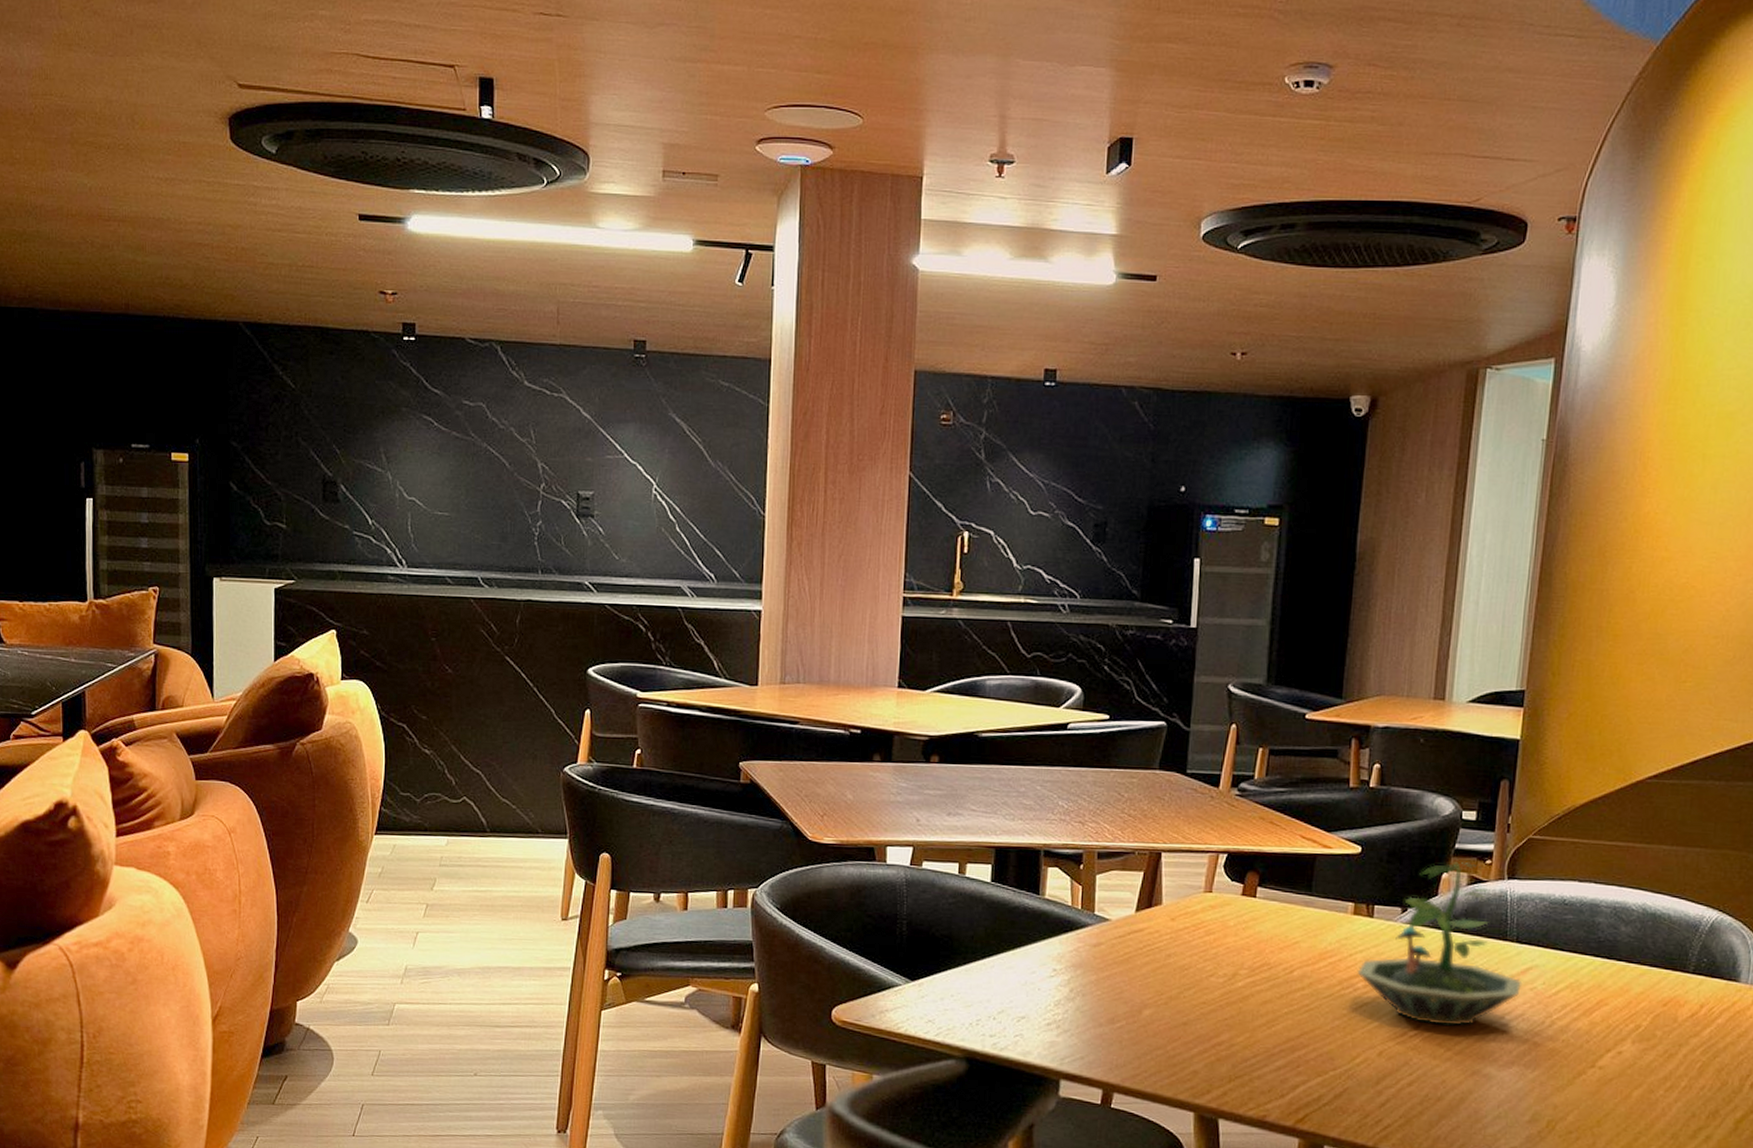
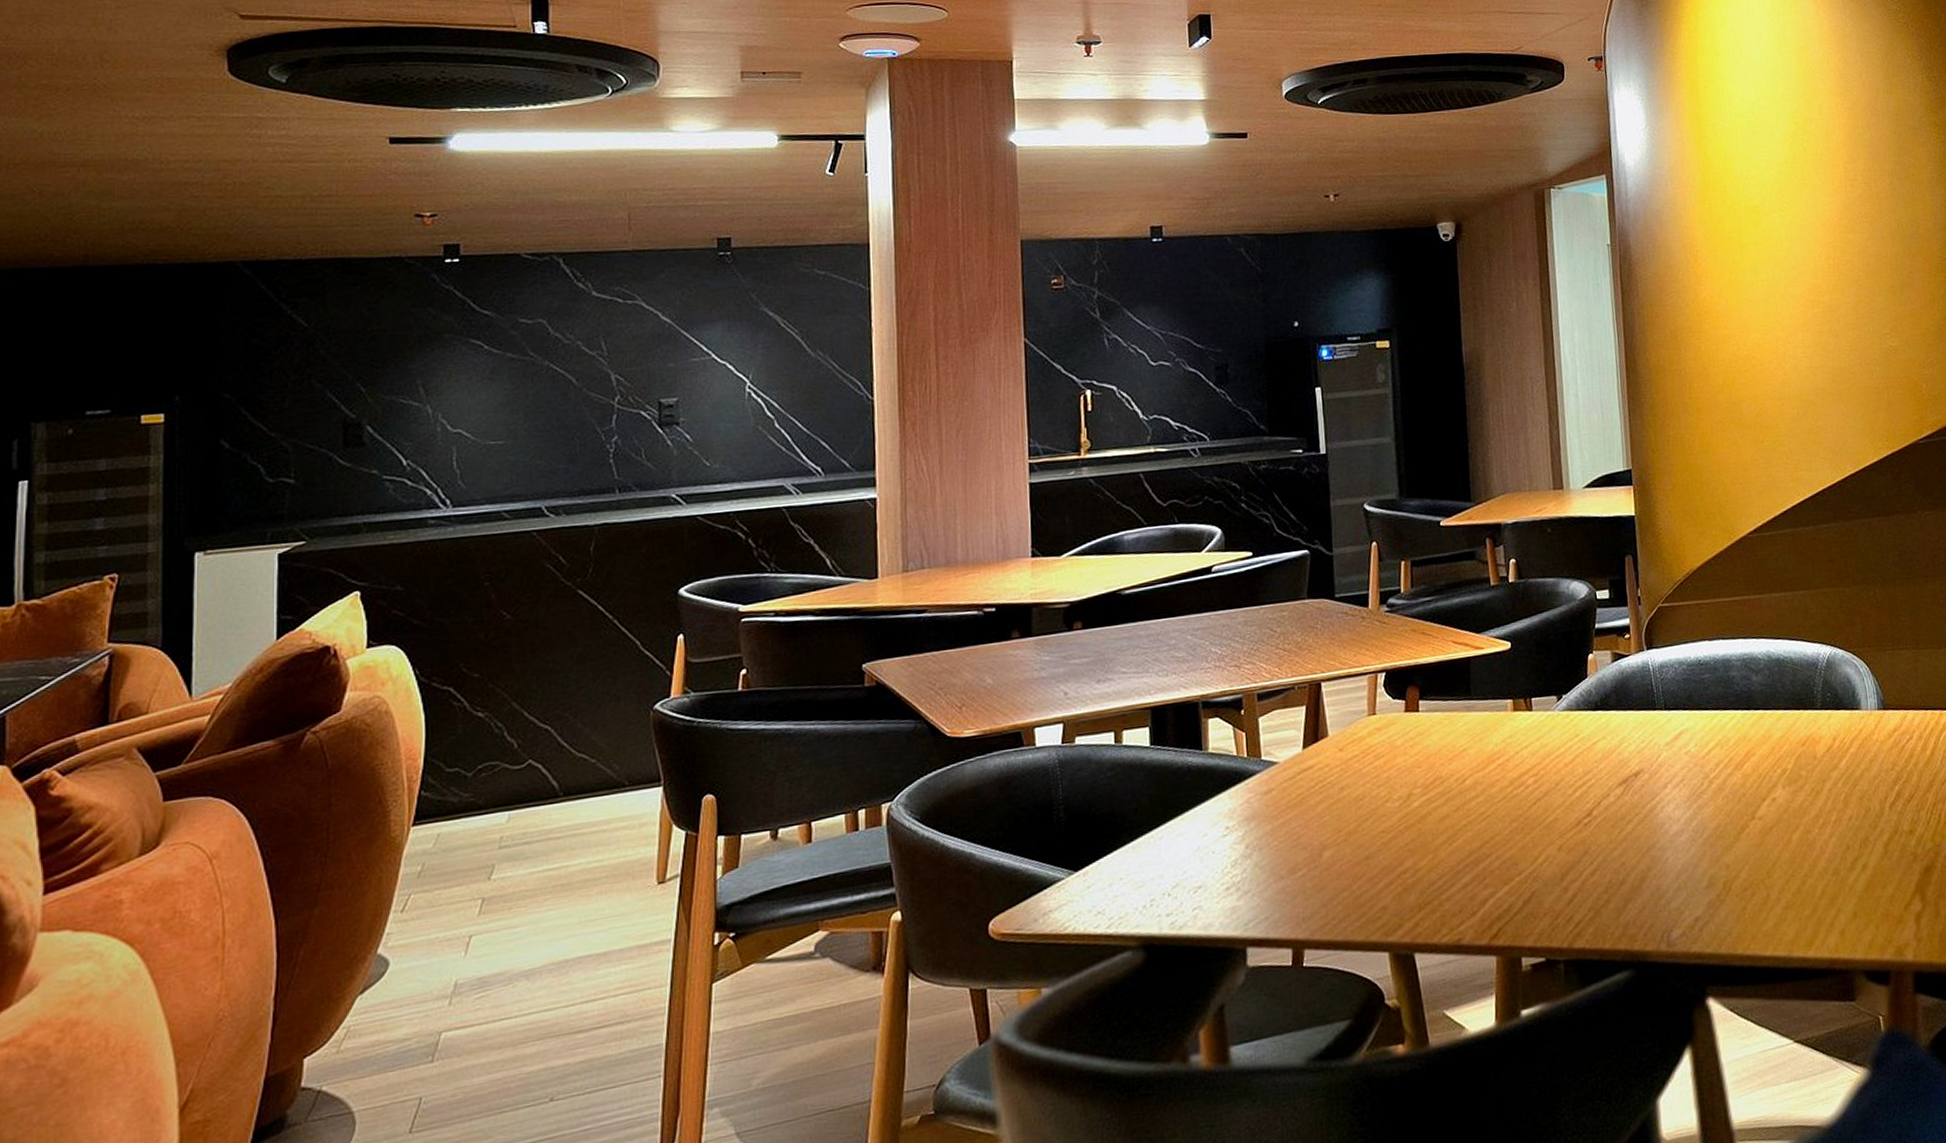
terrarium: present [1357,862,1523,1026] -> none [1525,640,1678,808]

